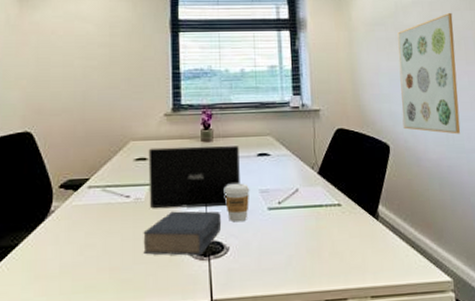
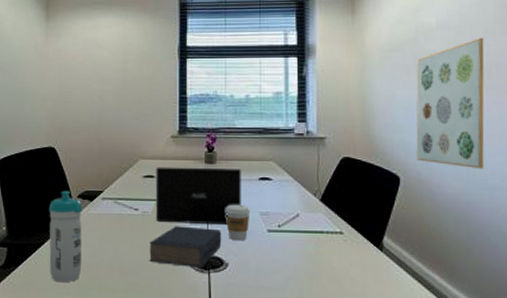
water bottle: none [25,180,66,289] -> present [49,190,82,283]

